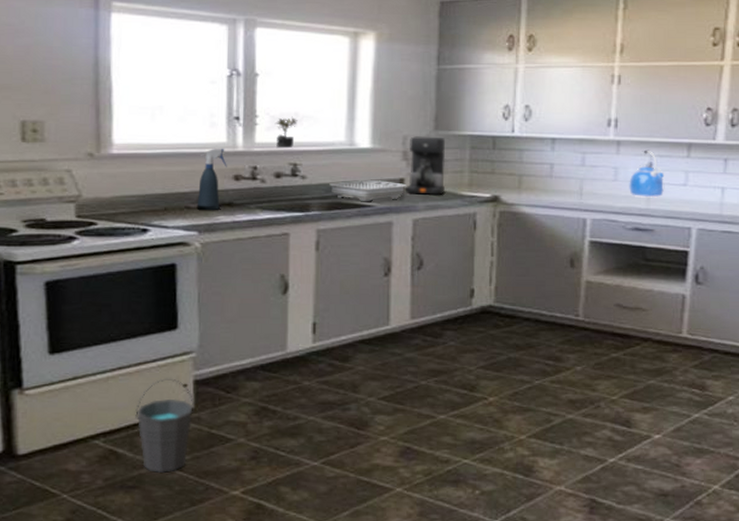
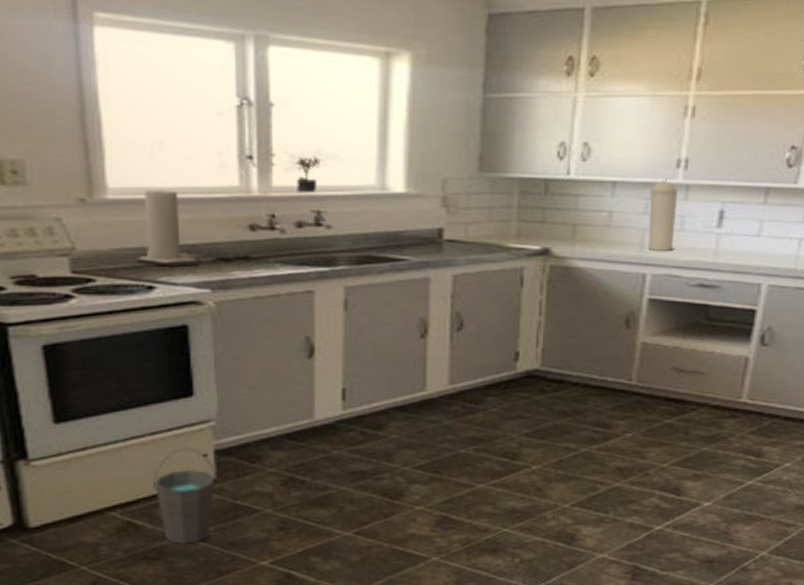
paper towel: none [135,145,189,213] -> present [138,189,200,268]
spray bottle: present [196,148,227,211] -> none [208,192,241,266]
dish rack: present [329,180,407,201] -> none [358,230,446,254]
coffee maker: present [406,136,446,196] -> none [445,179,492,248]
canister: none [585,136,611,200] -> present [647,178,678,252]
kettle: present [629,150,665,197] -> none [696,195,737,249]

